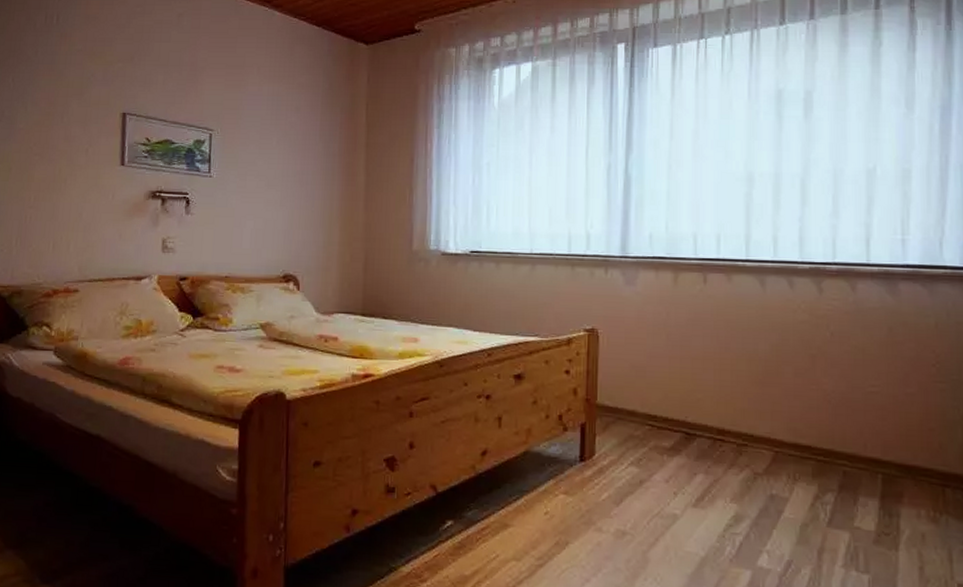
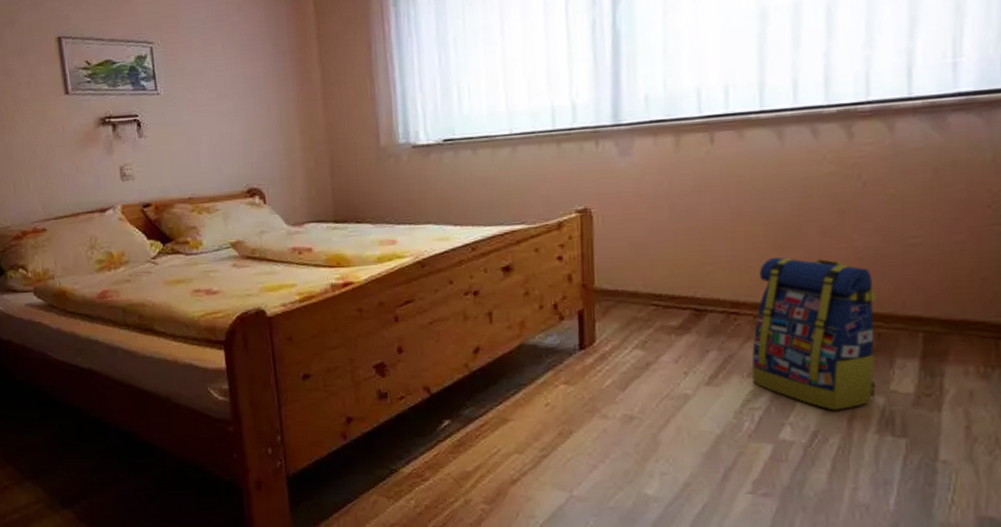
backpack: none [734,391,842,542] -> present [751,257,876,411]

